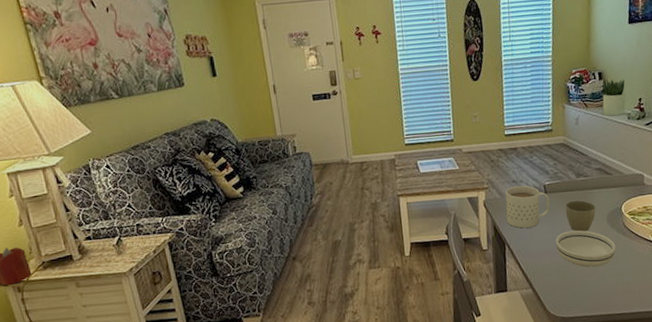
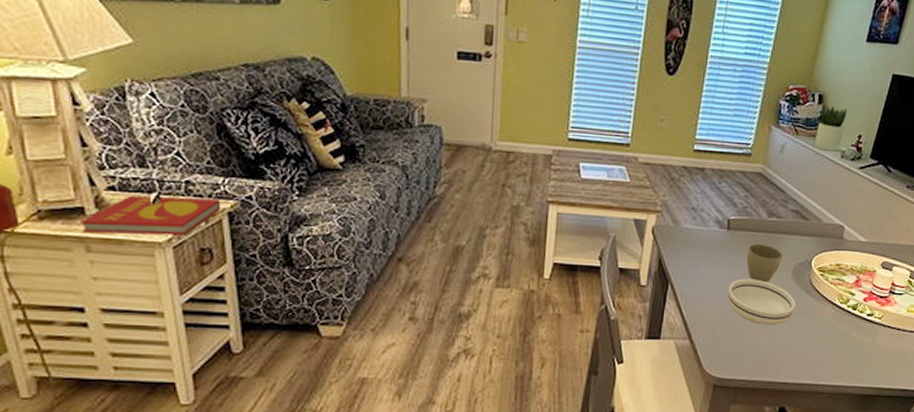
book: none [70,234,163,274] -> present [79,195,221,236]
mug: present [505,185,550,229] -> none [675,215,732,268]

